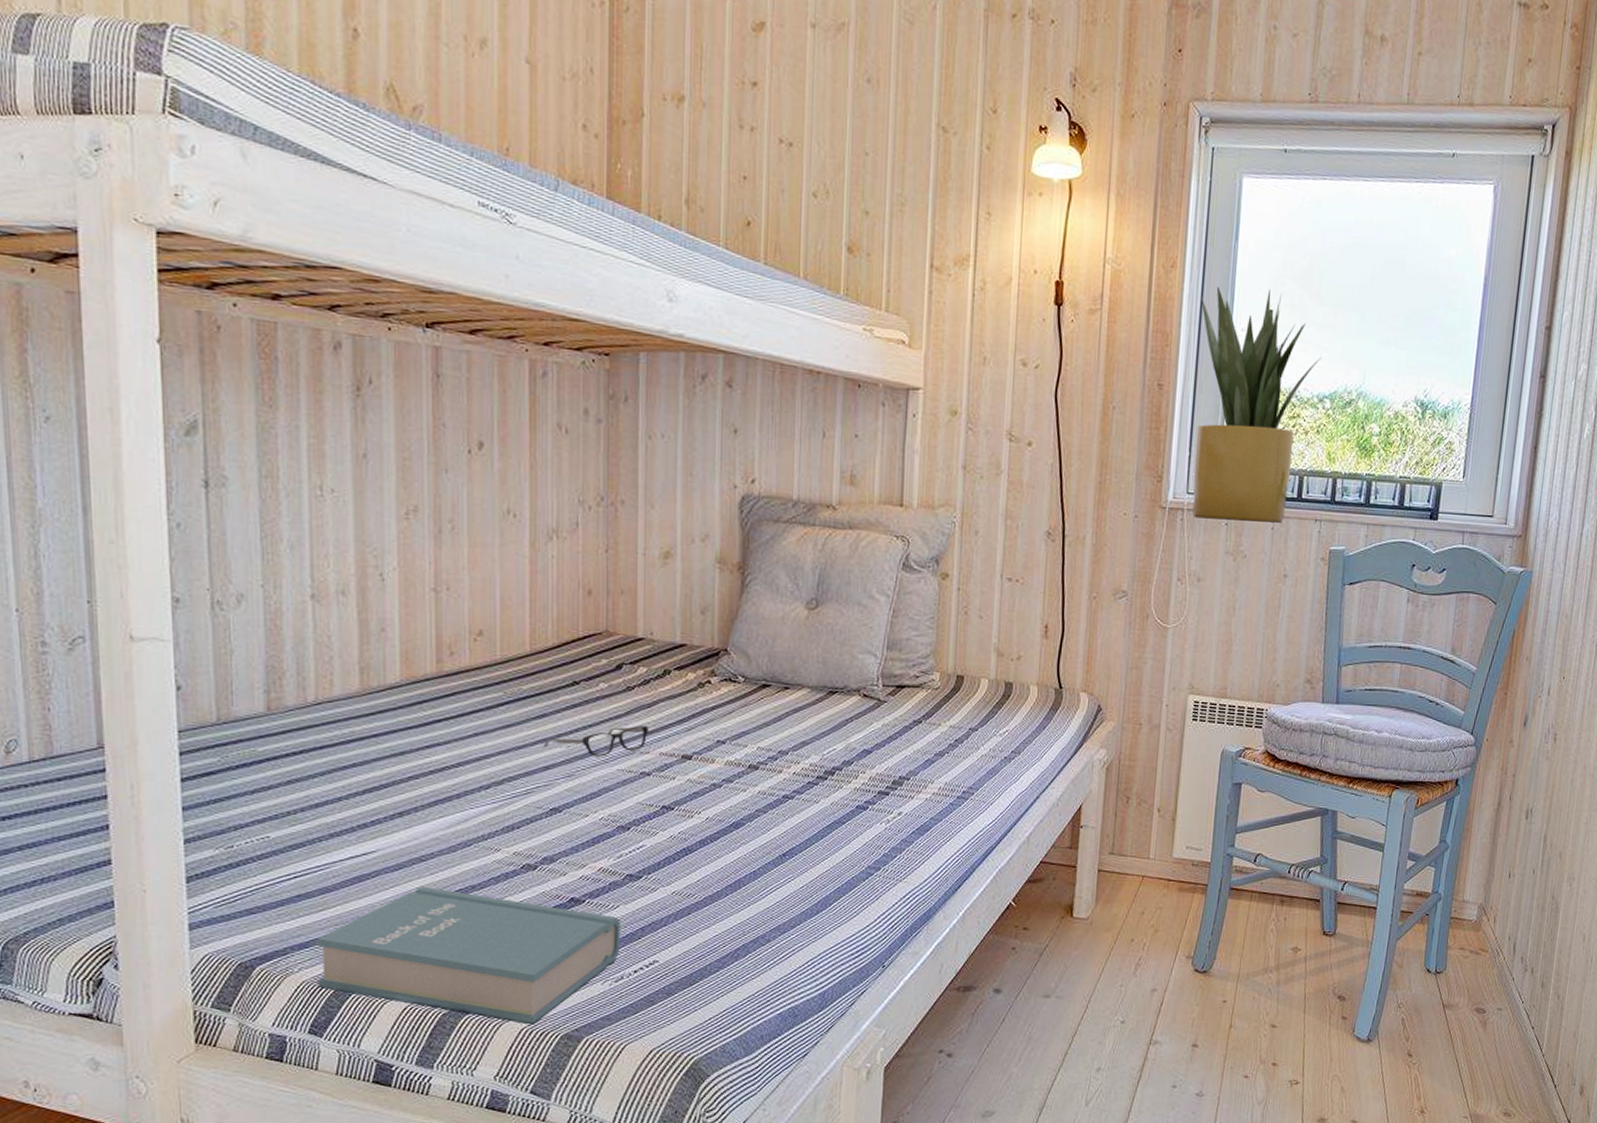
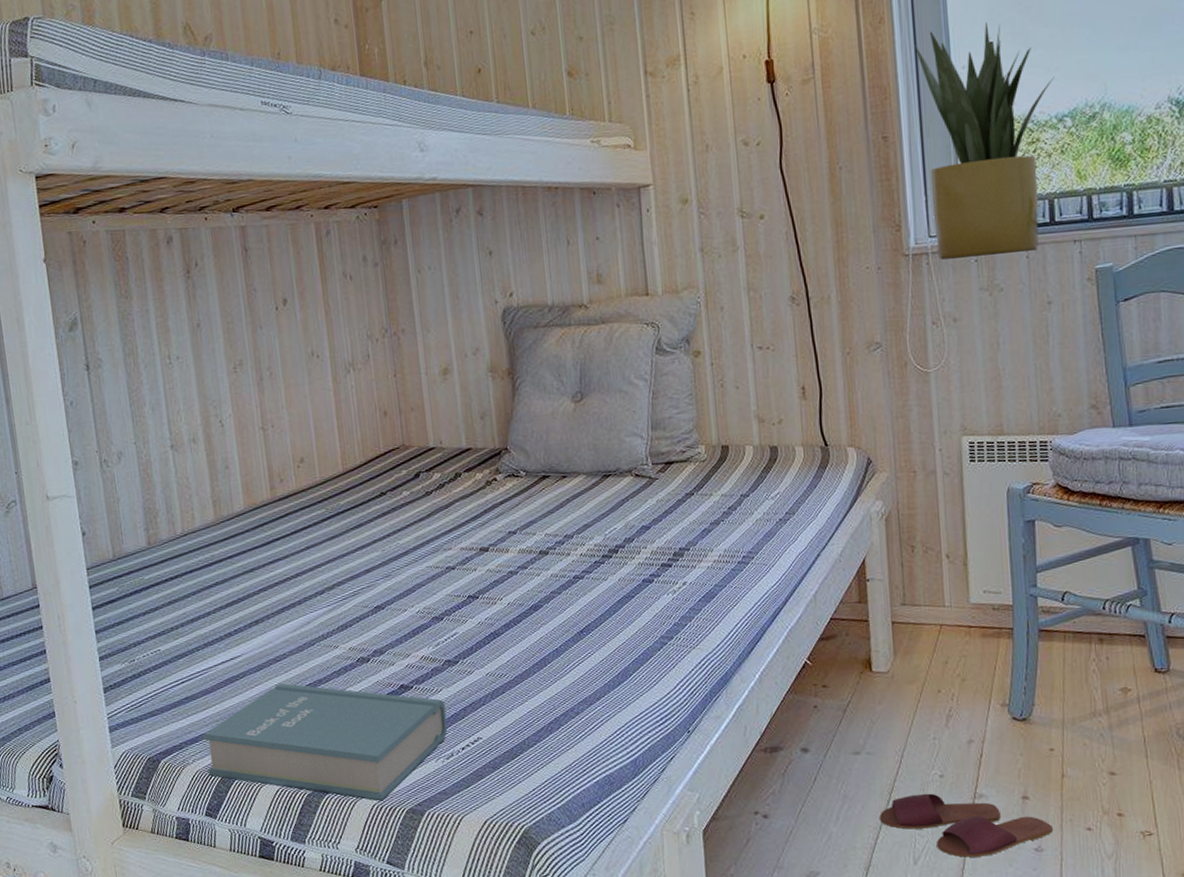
eyeglasses: present [543,726,648,757] -> none [362,525,449,557]
slippers: none [1060,1038,1215,1100] -> present [880,793,1053,857]

